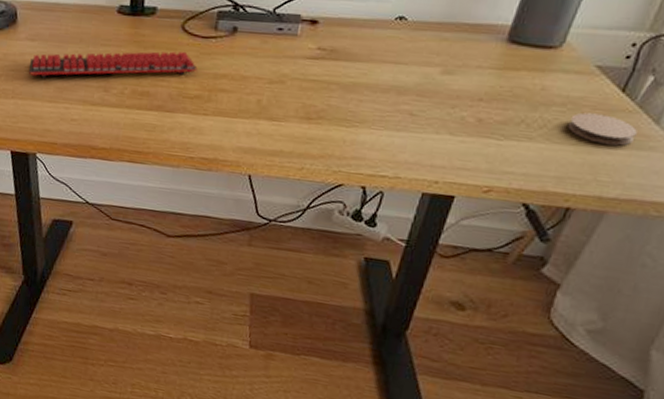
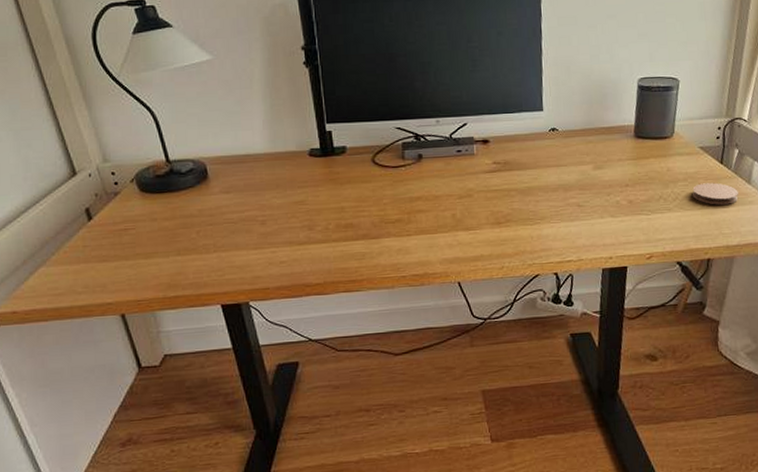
keyboard: present [29,51,198,79] -> none [228,181,394,228]

